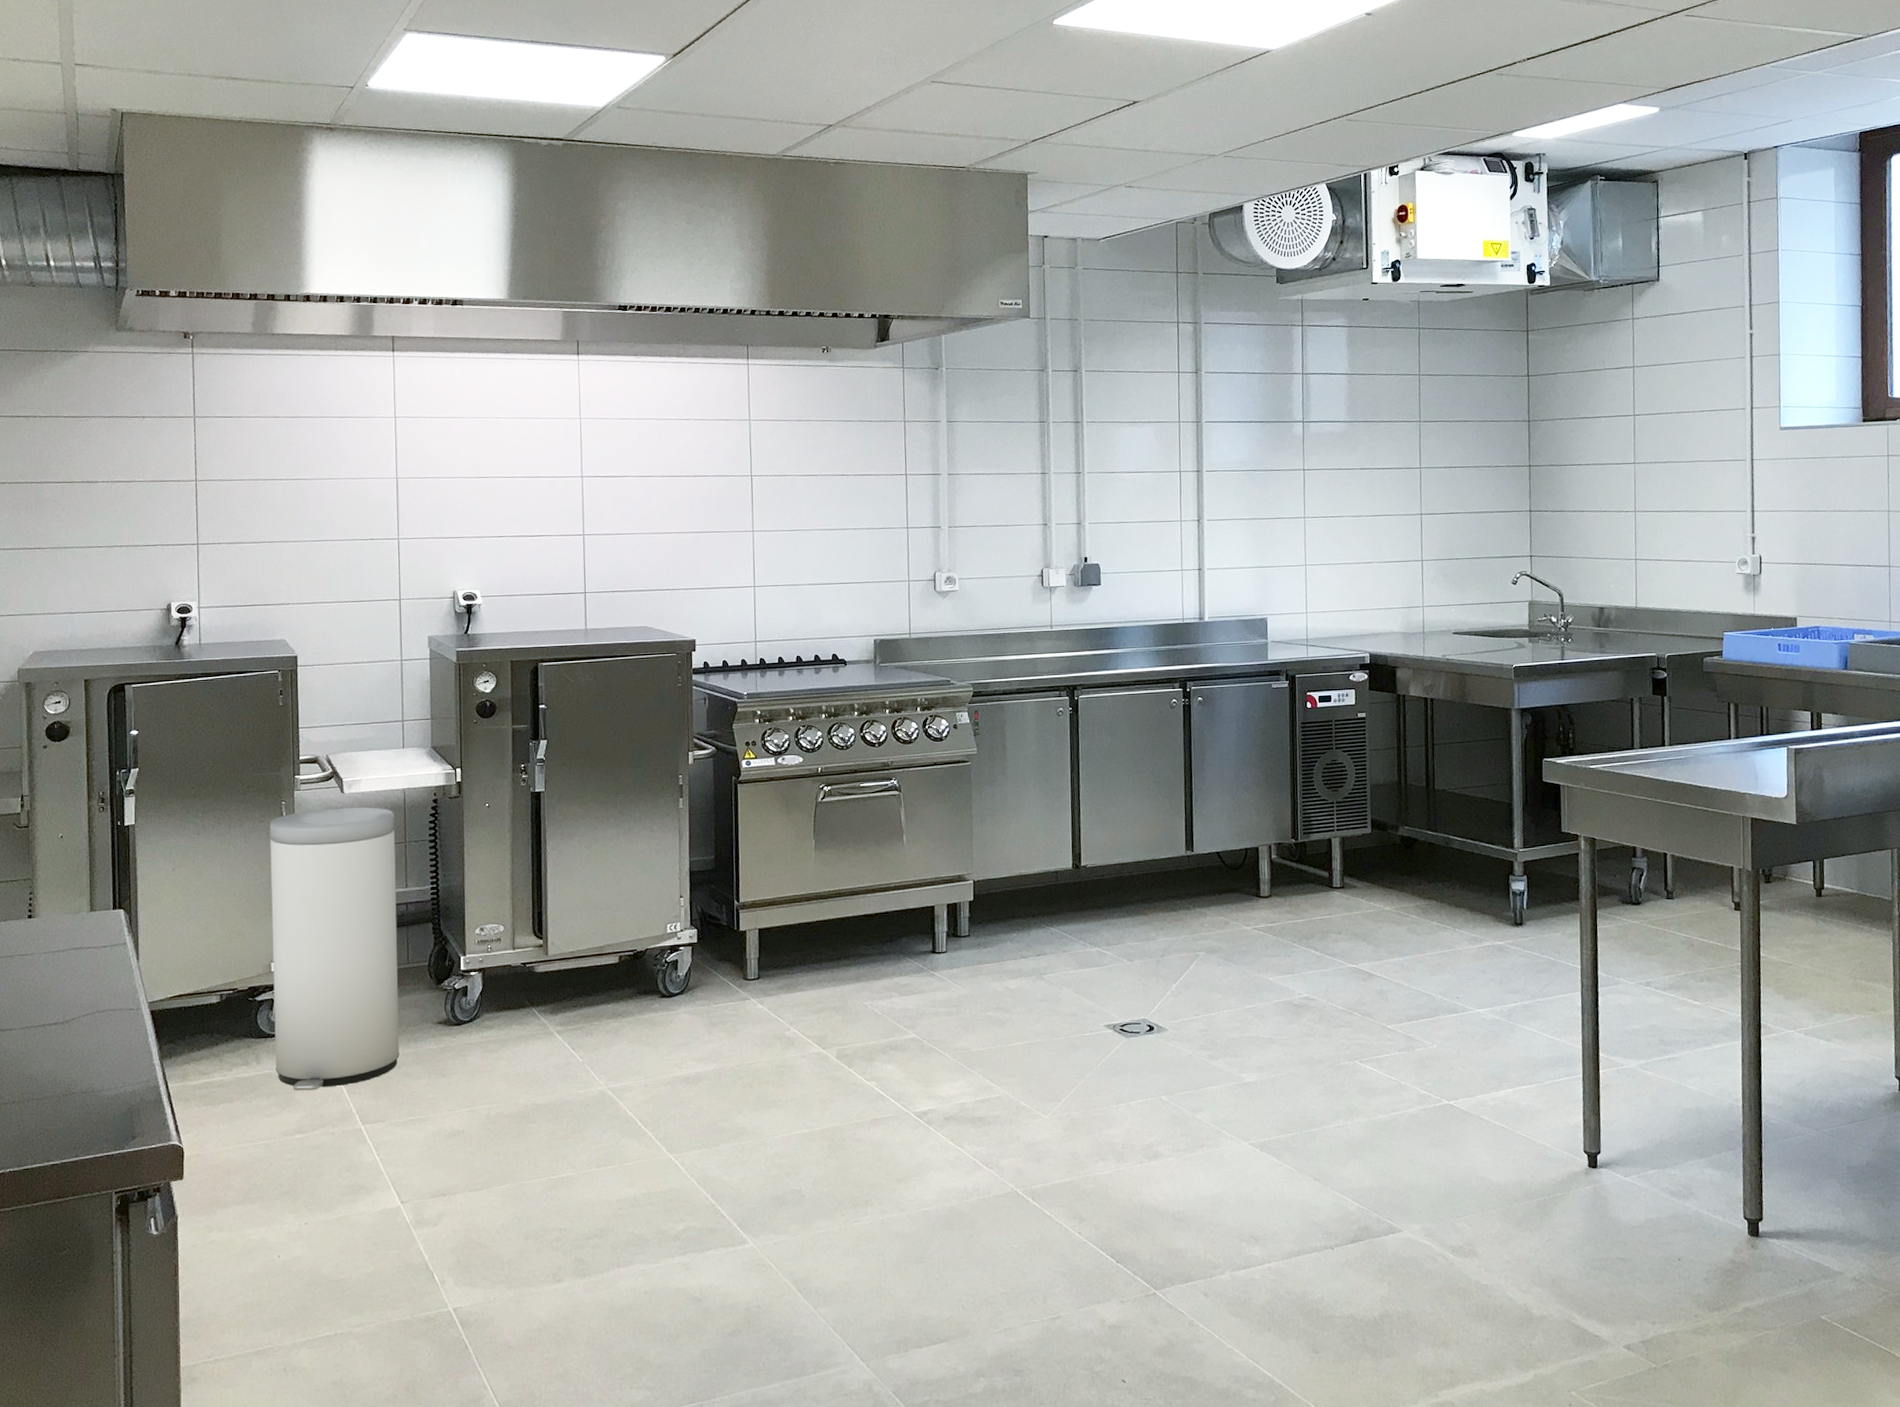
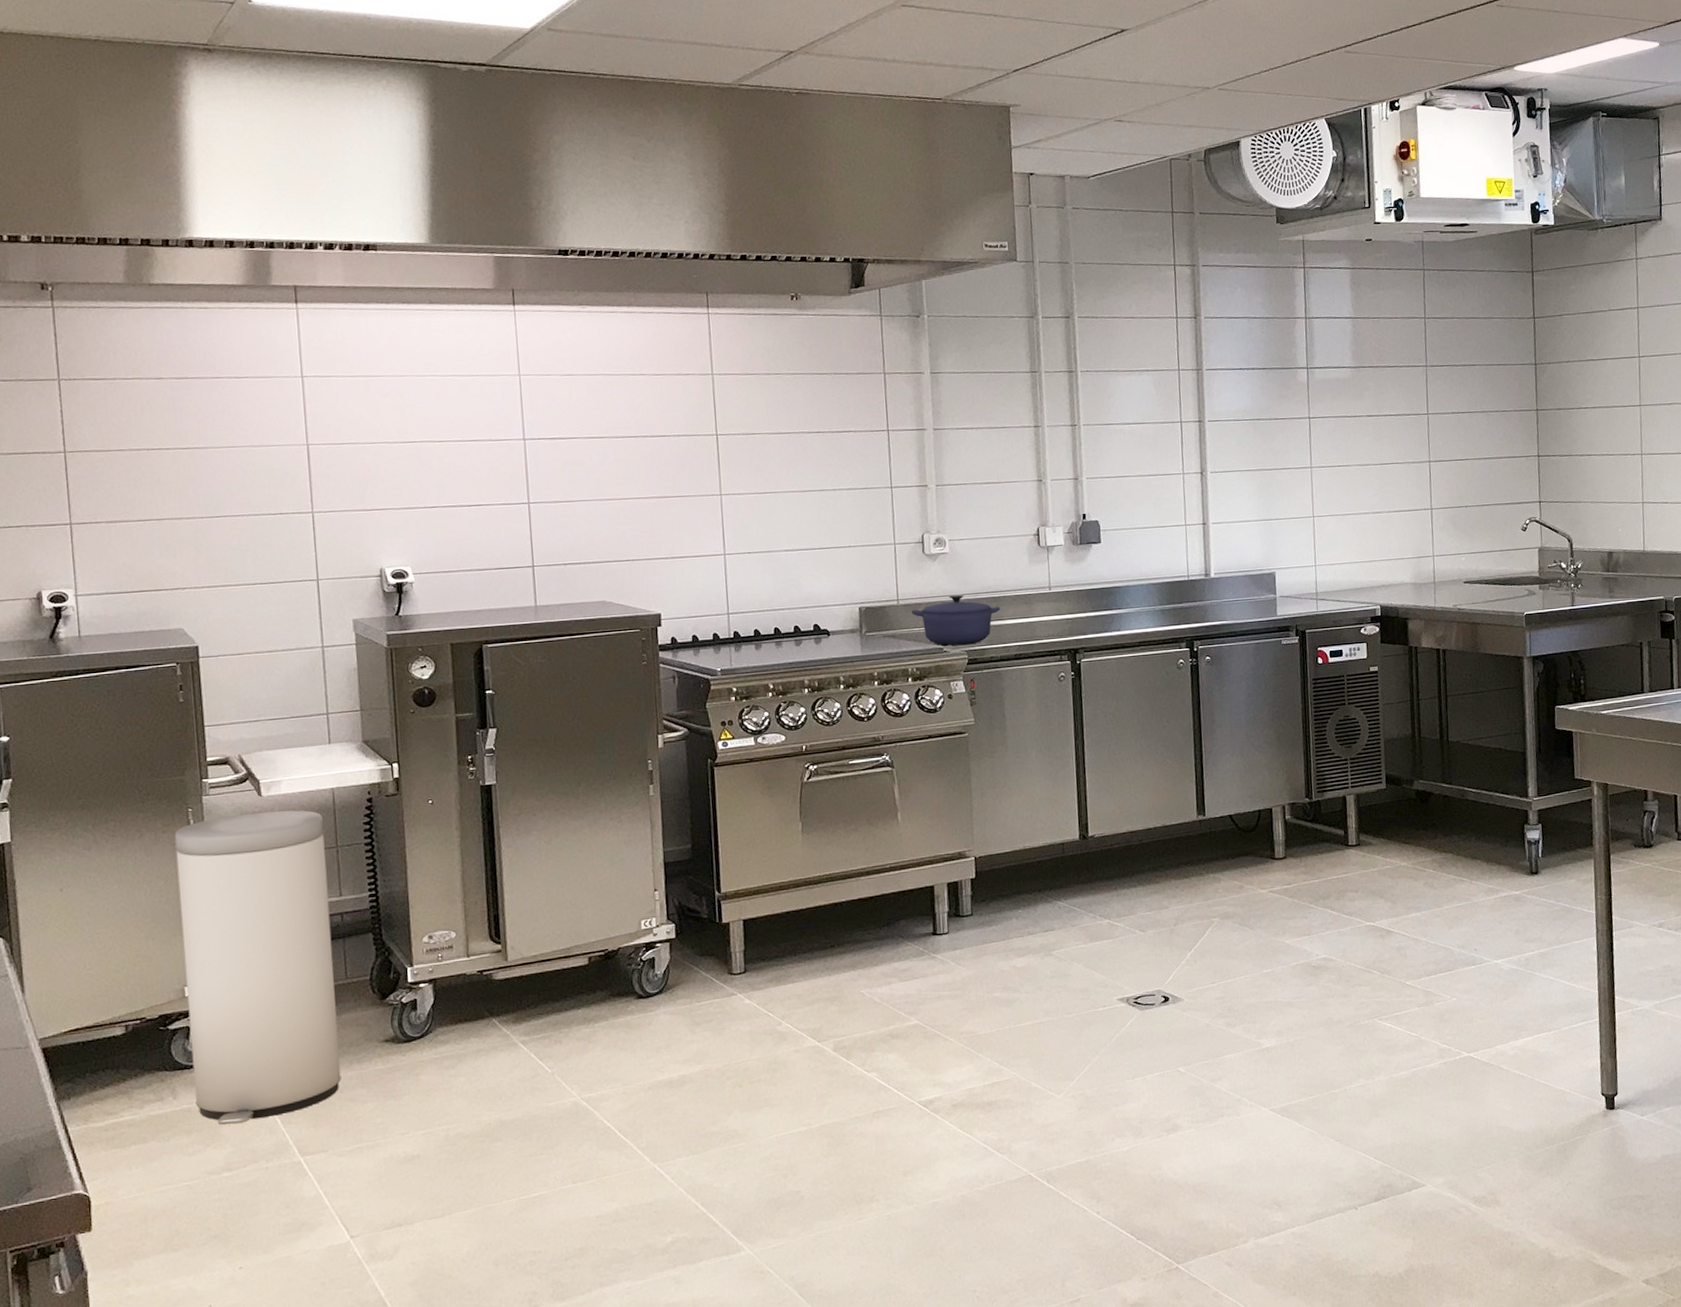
cooking pot: none [921,630,1005,678] -> present [911,594,1001,646]

